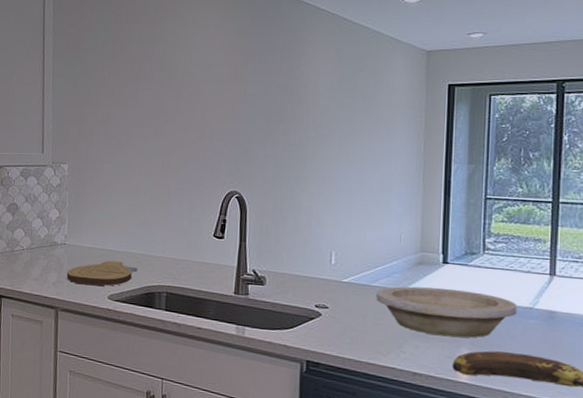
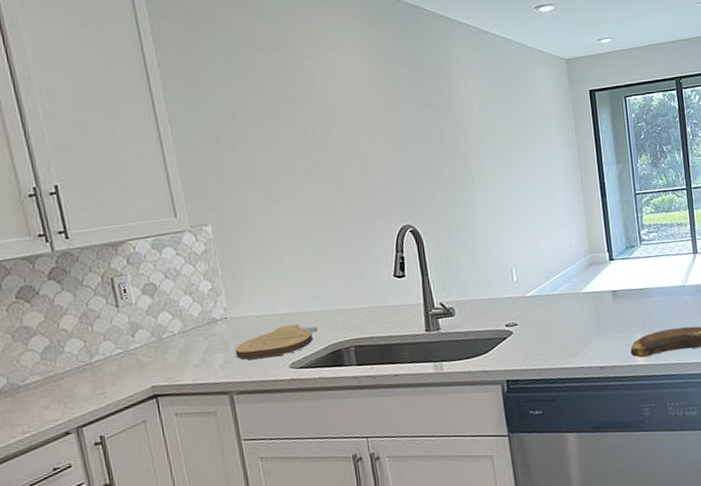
bowl: present [376,286,518,338] -> none [558,281,674,329]

